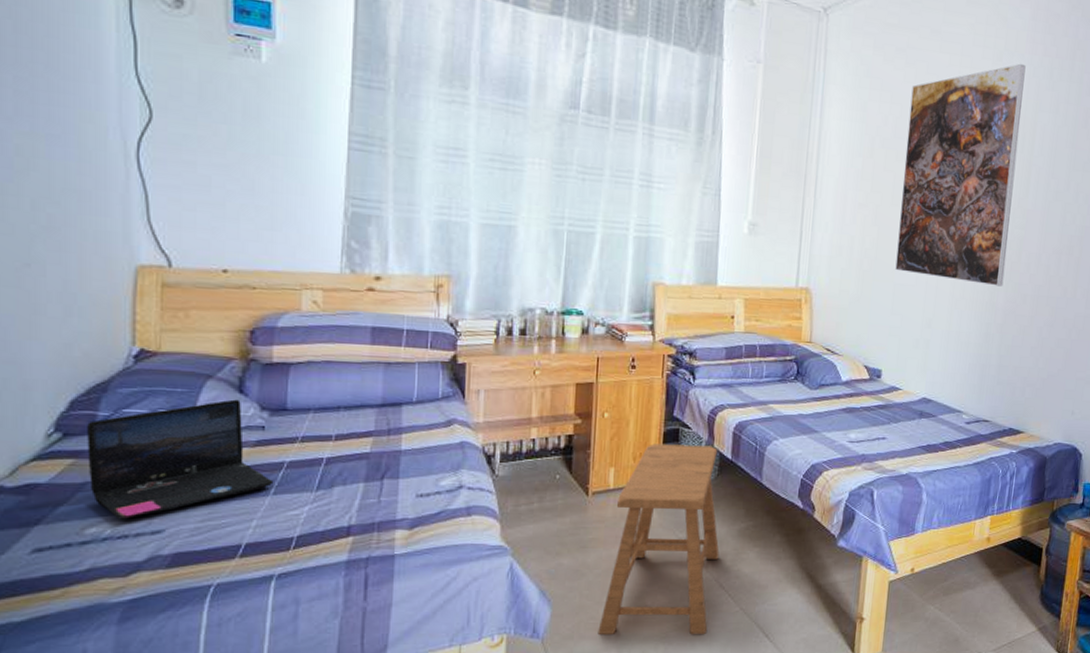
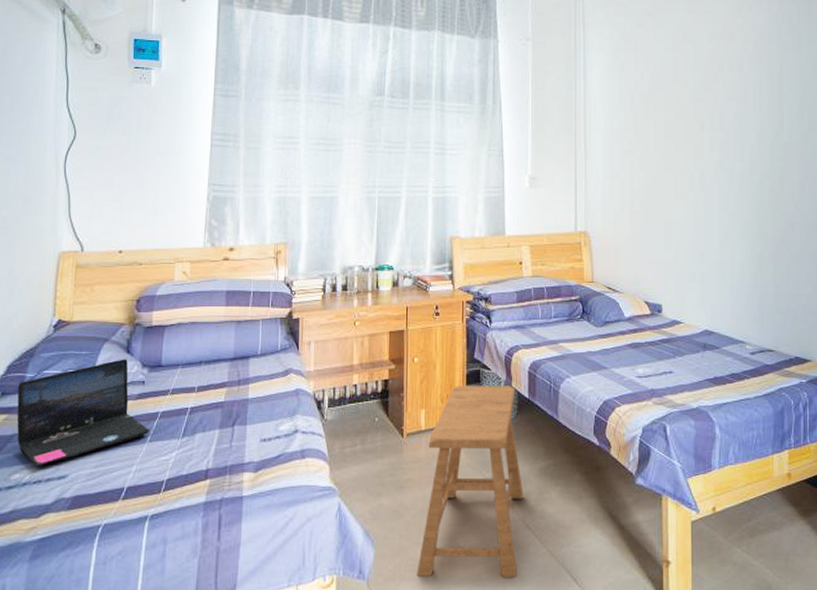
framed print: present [895,63,1026,287] -> none [663,12,770,217]

